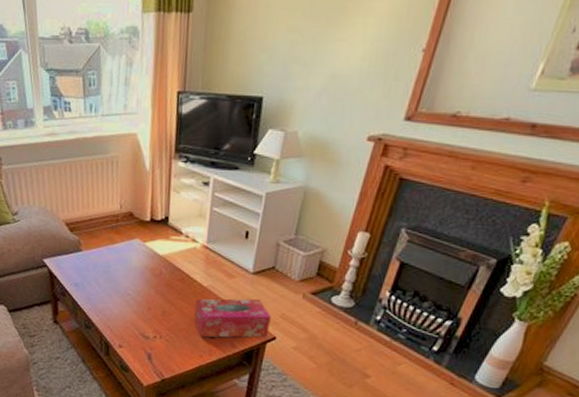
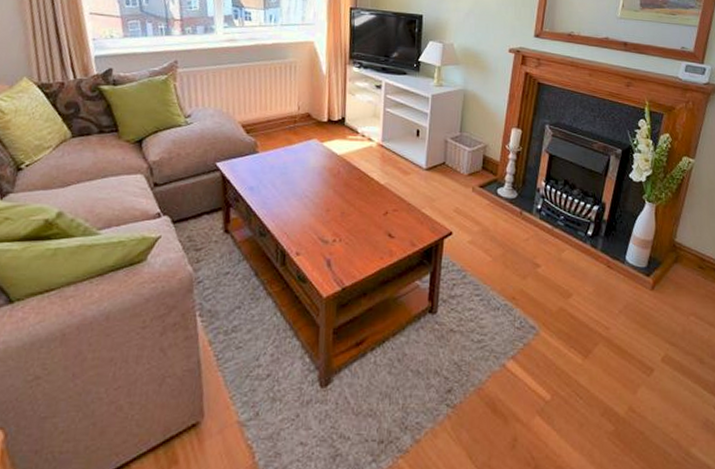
tissue box: present [194,298,271,338] -> none [373,194,446,238]

